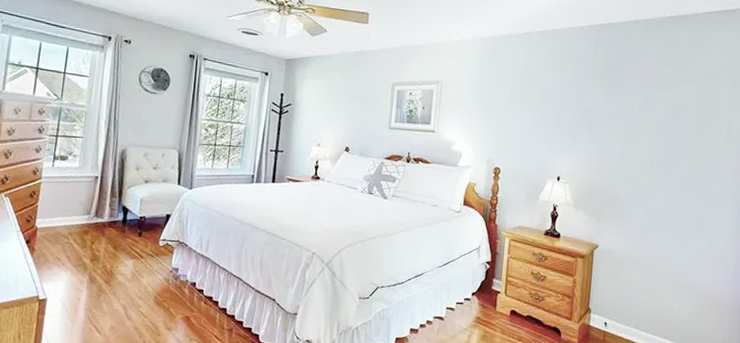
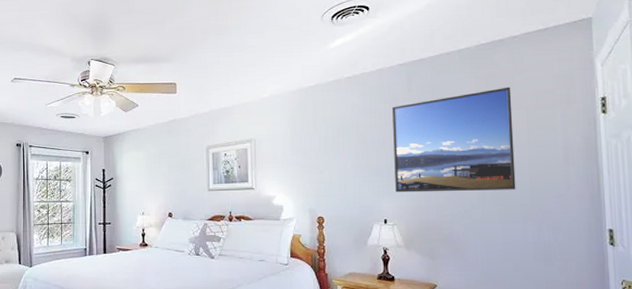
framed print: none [571,61,688,161] -> present [392,87,516,193]

